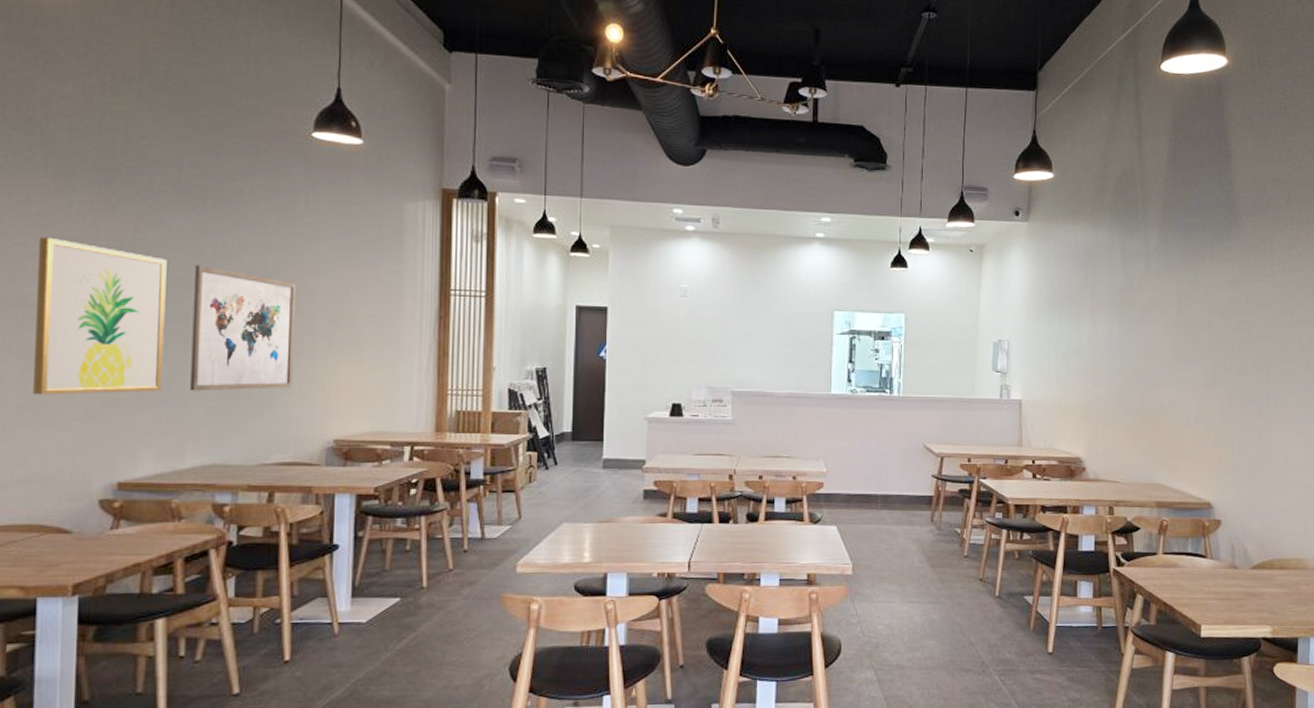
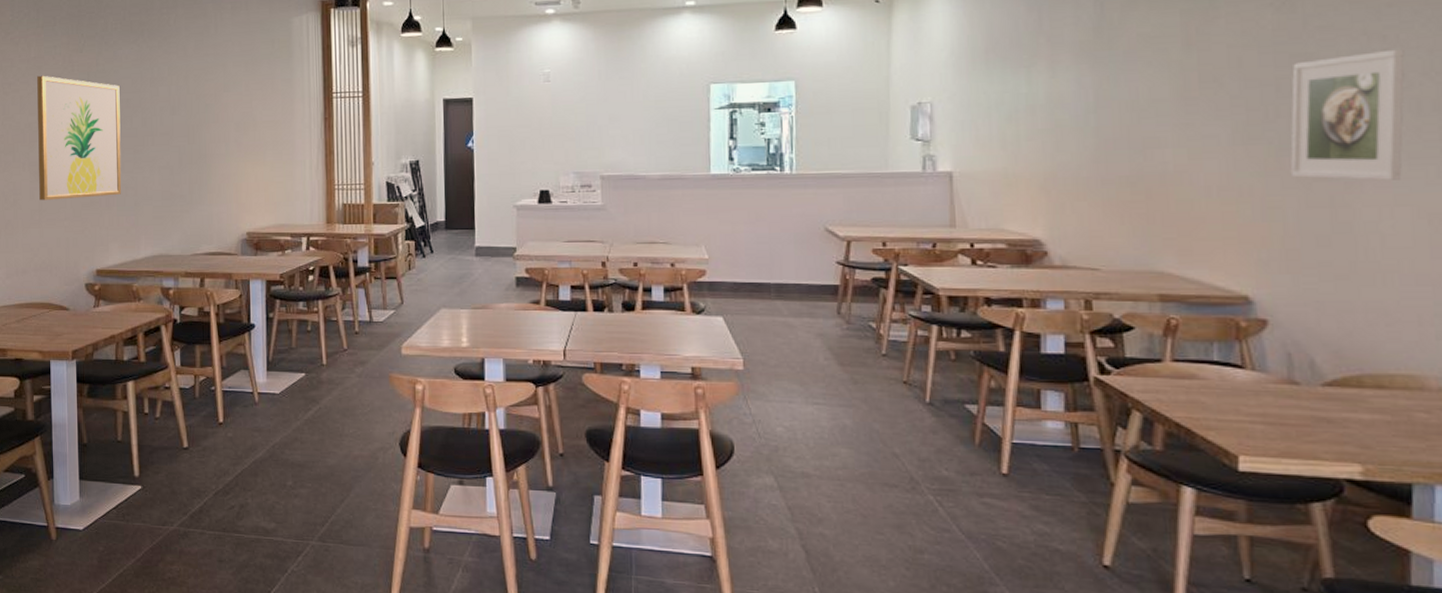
wall art: present [190,265,297,391] -> none [139,88,213,194]
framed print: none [1237,323,1302,417] -> present [1290,49,1405,181]

